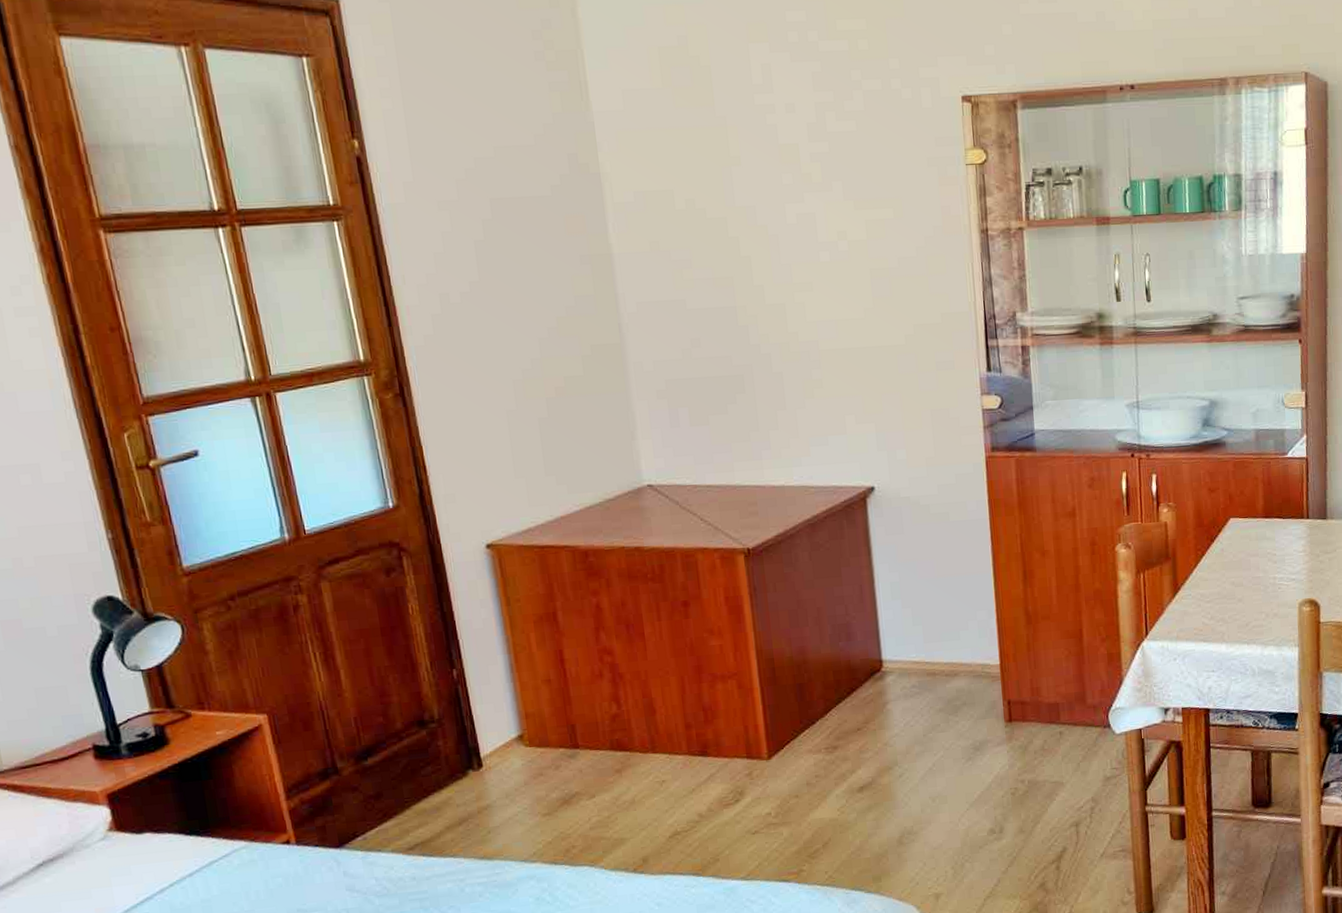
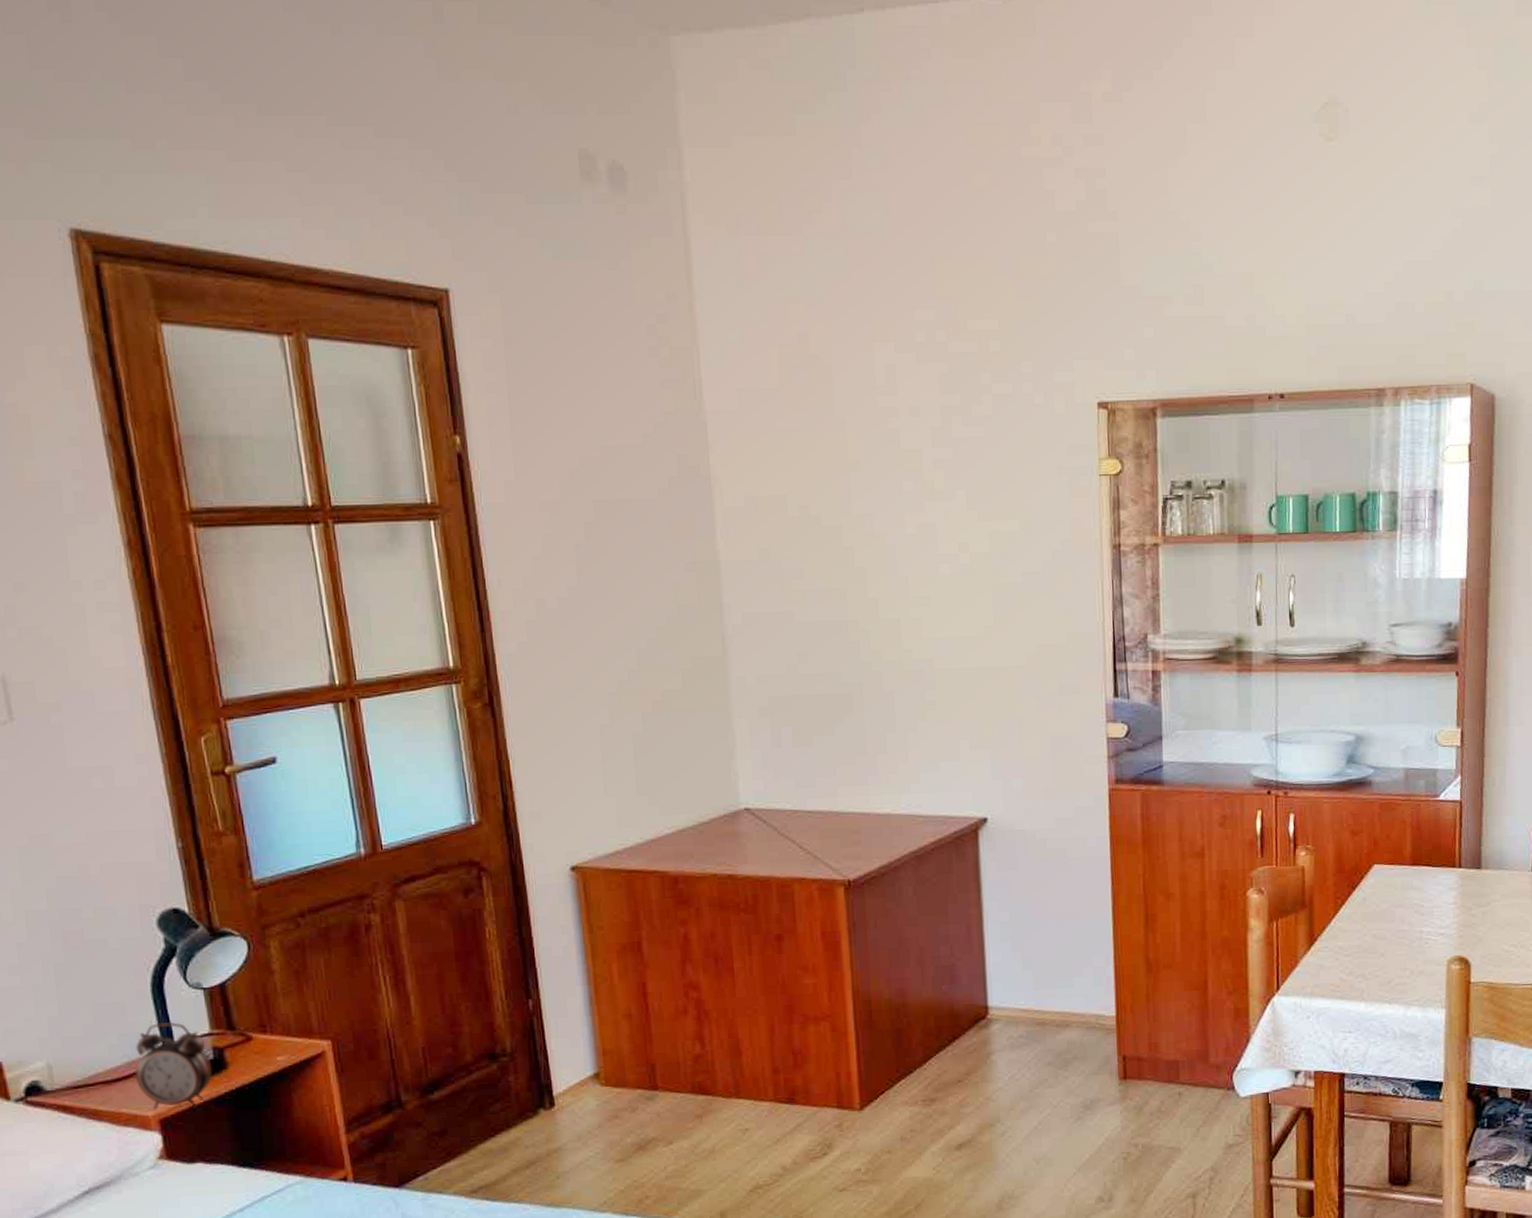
alarm clock: none [78,702,156,786] -> present [134,1021,213,1110]

